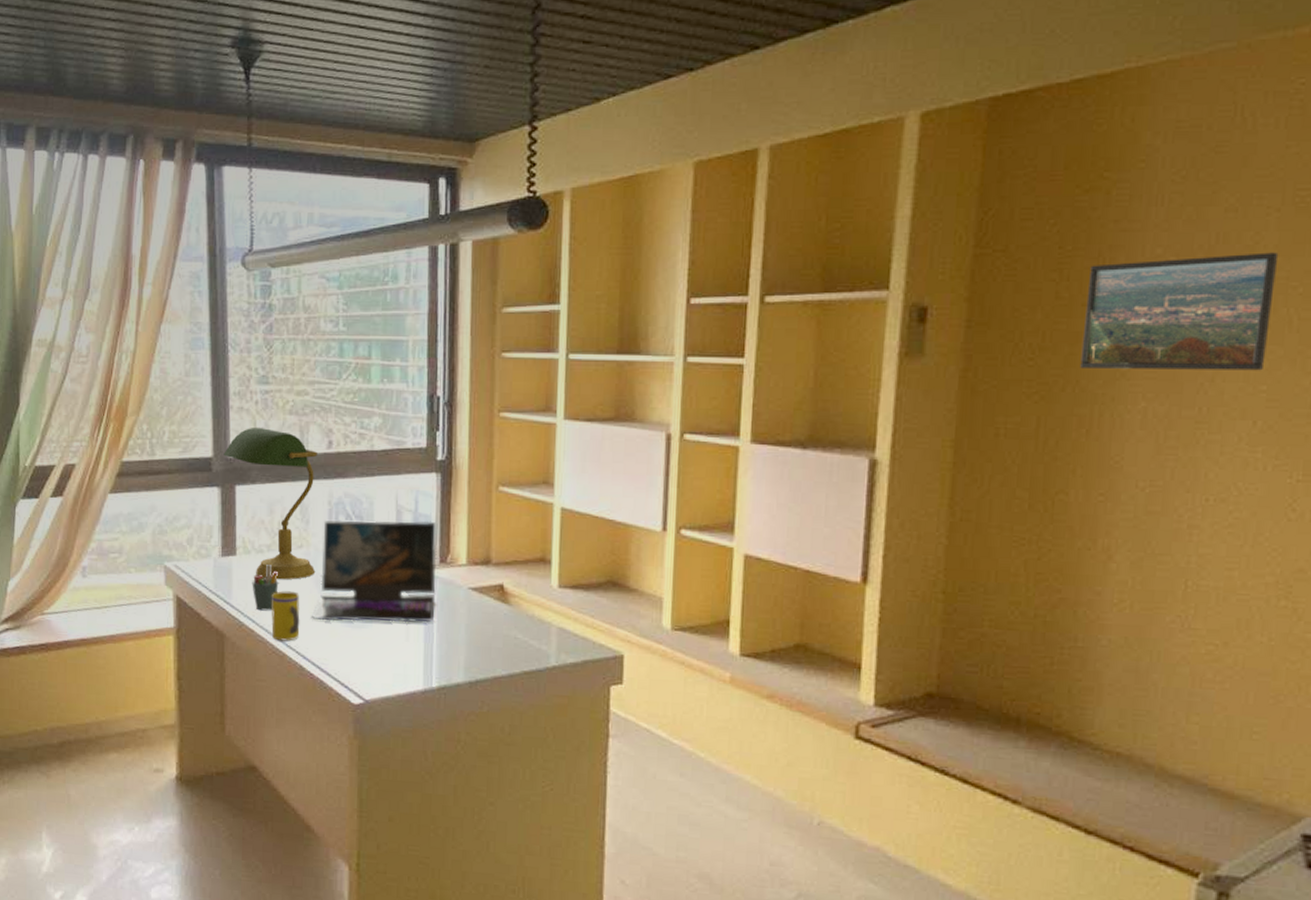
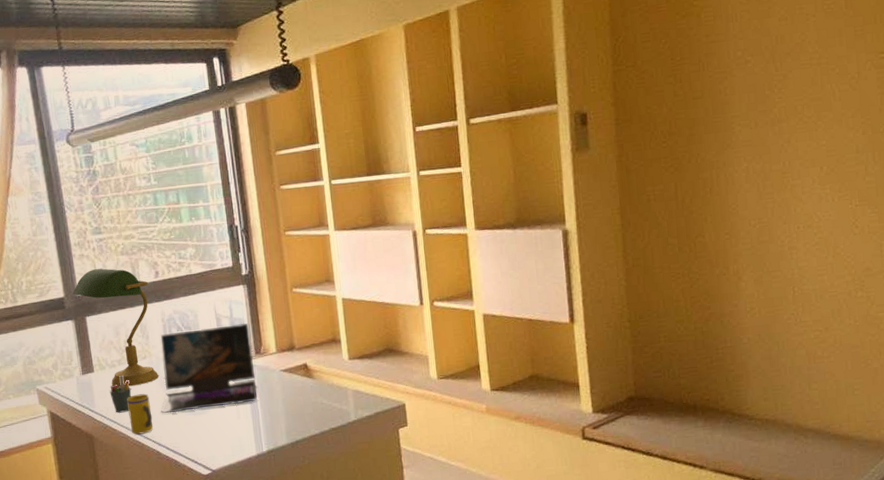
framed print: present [1080,252,1279,371] -> none [695,46,822,144]

